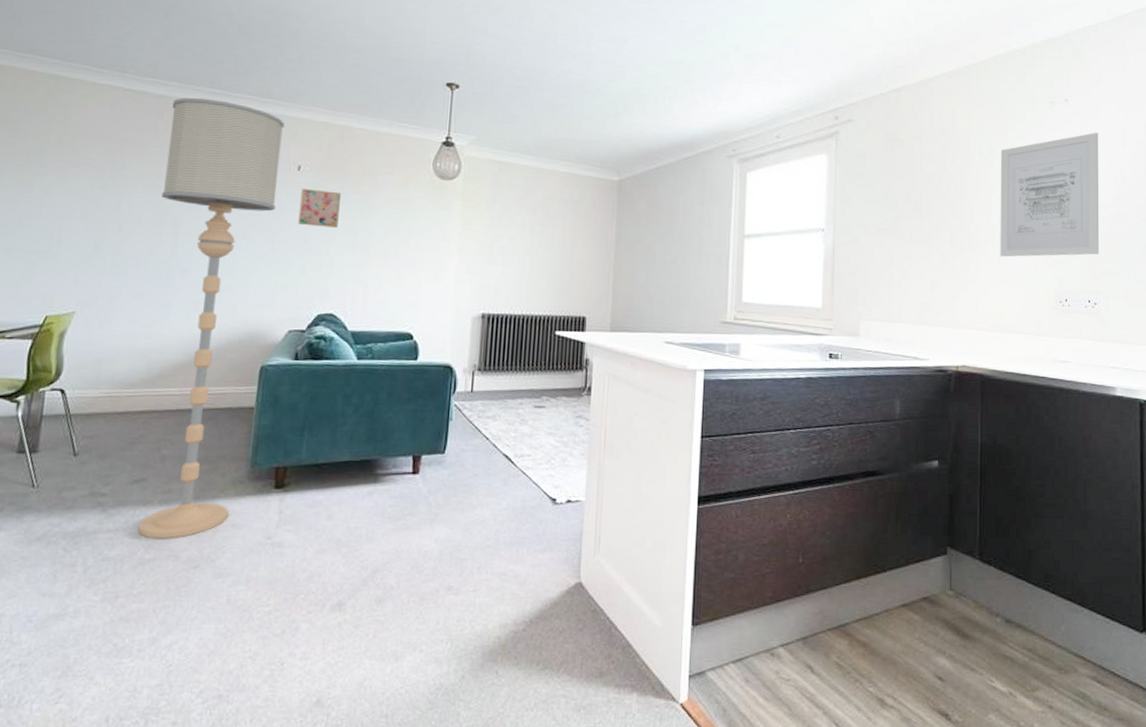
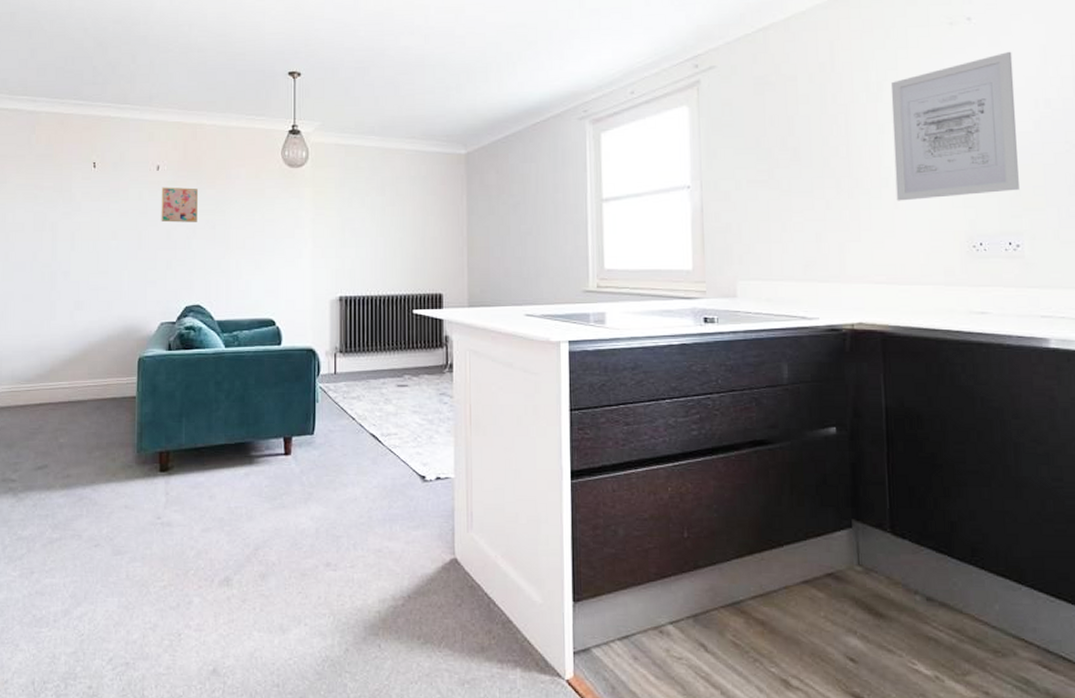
floor lamp: present [138,97,285,539] -> none [40,110,142,520]

